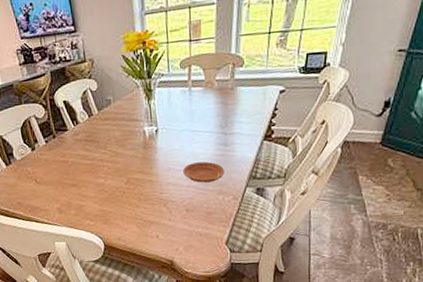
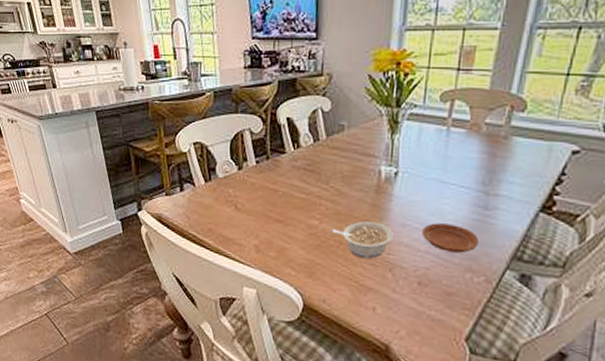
legume: none [116,171,163,201] -> present [332,221,394,259]

